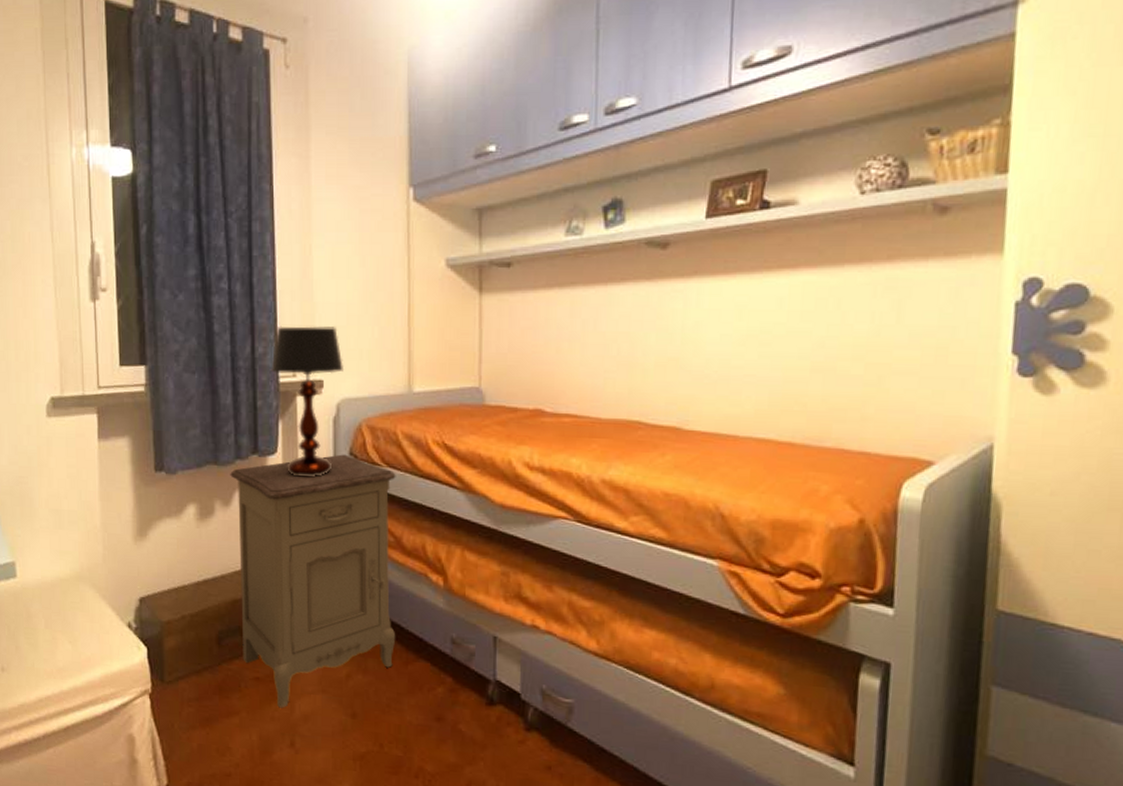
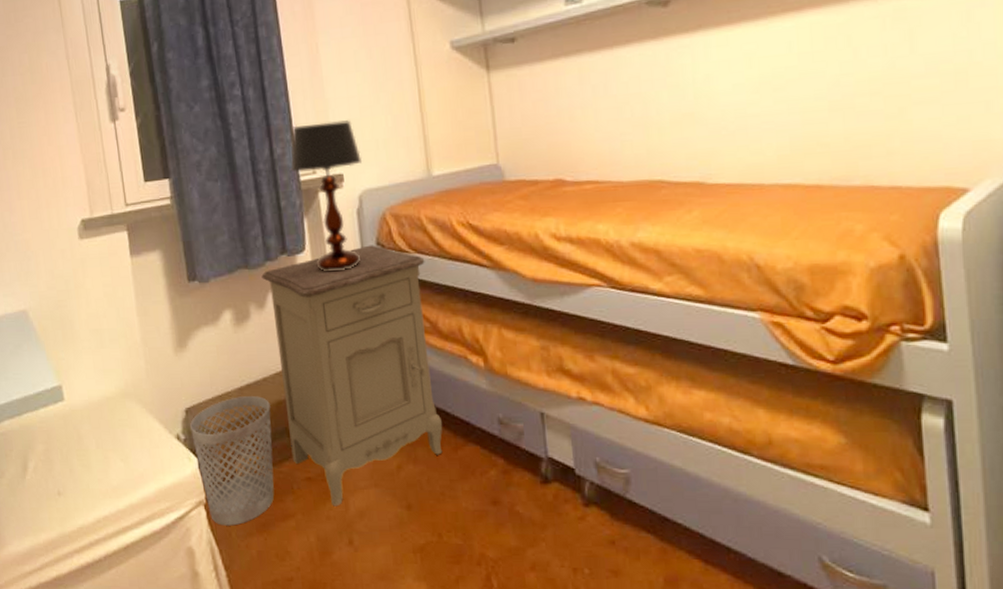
wastebasket: none [143,591,226,718] -> present [190,396,275,526]

